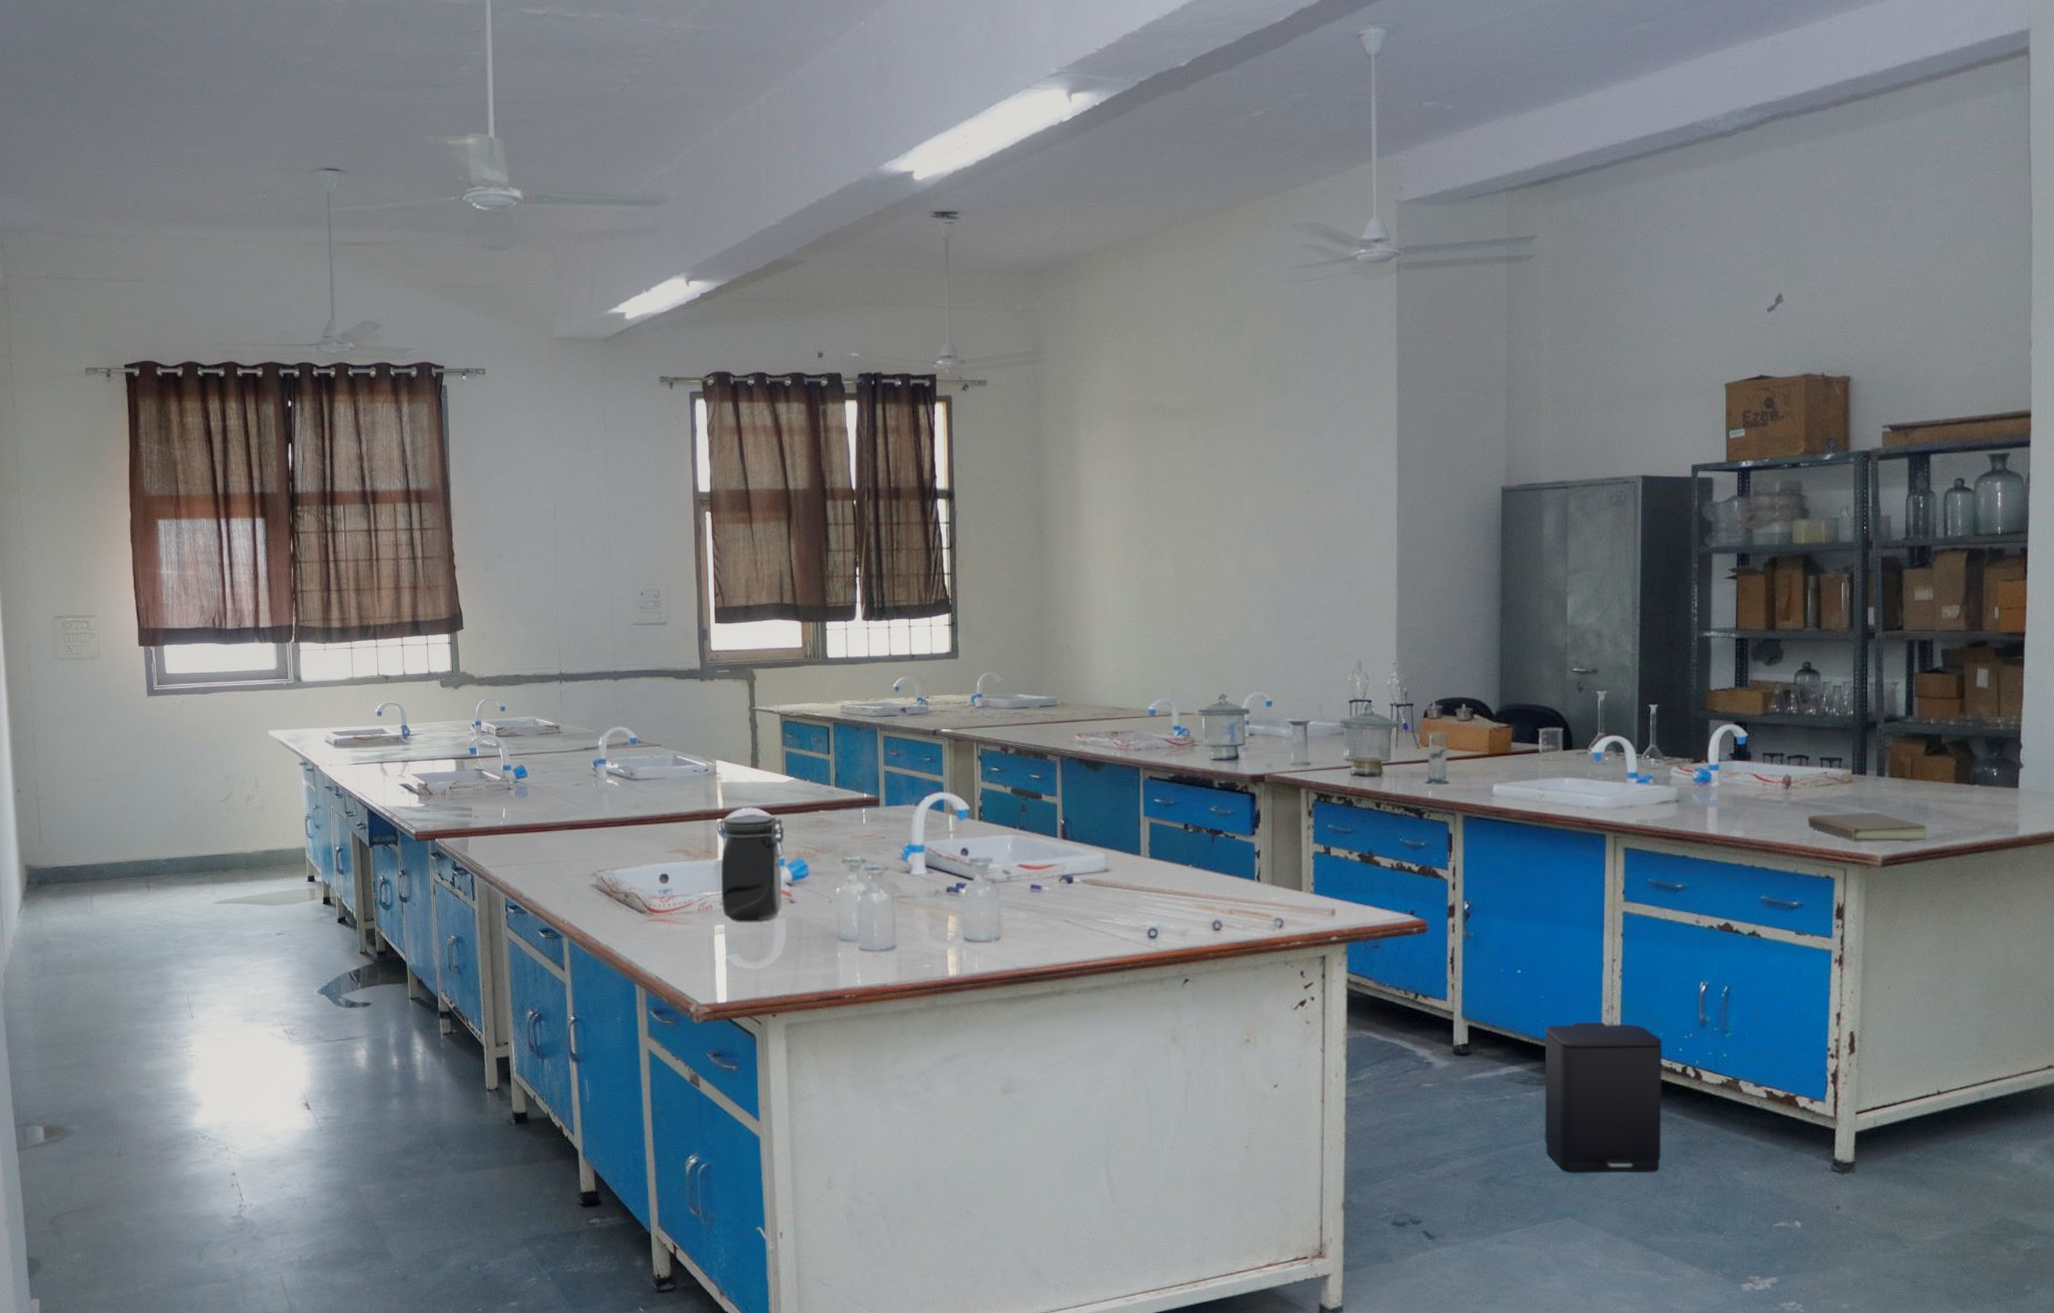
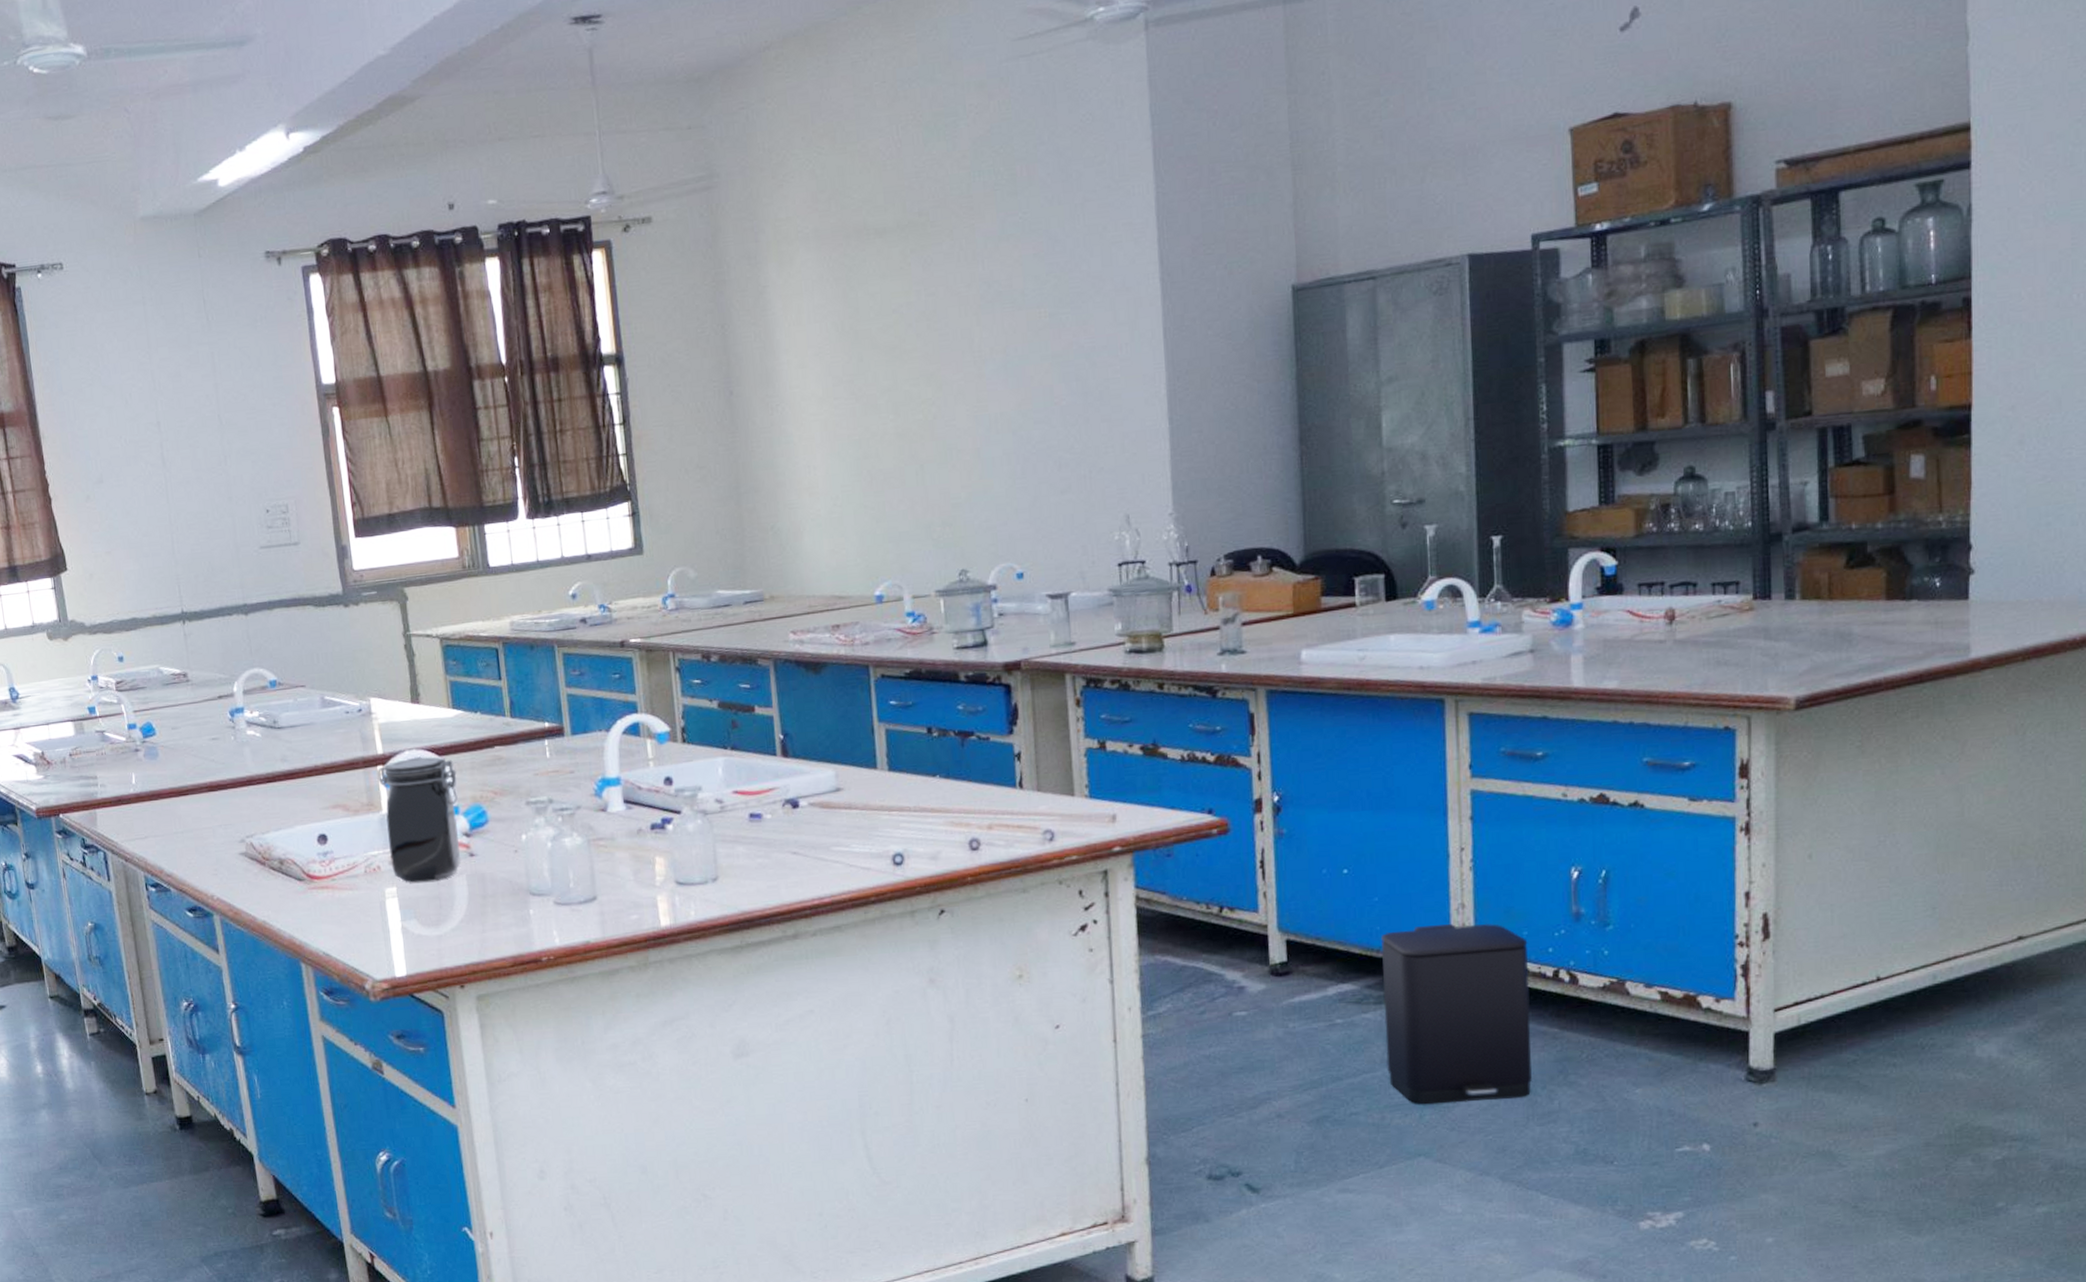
book: present [1807,813,1928,842] -> none [1698,644,1853,683]

